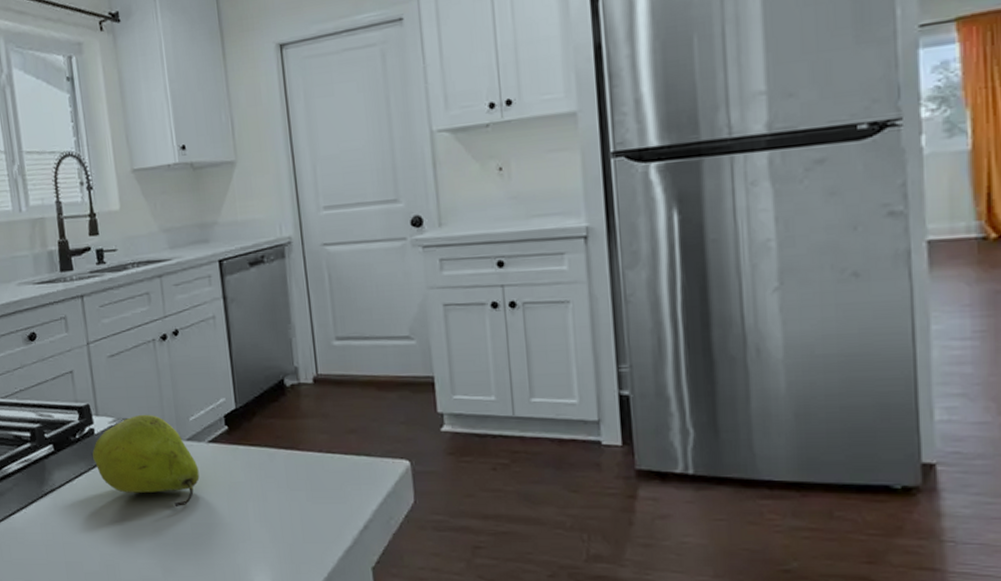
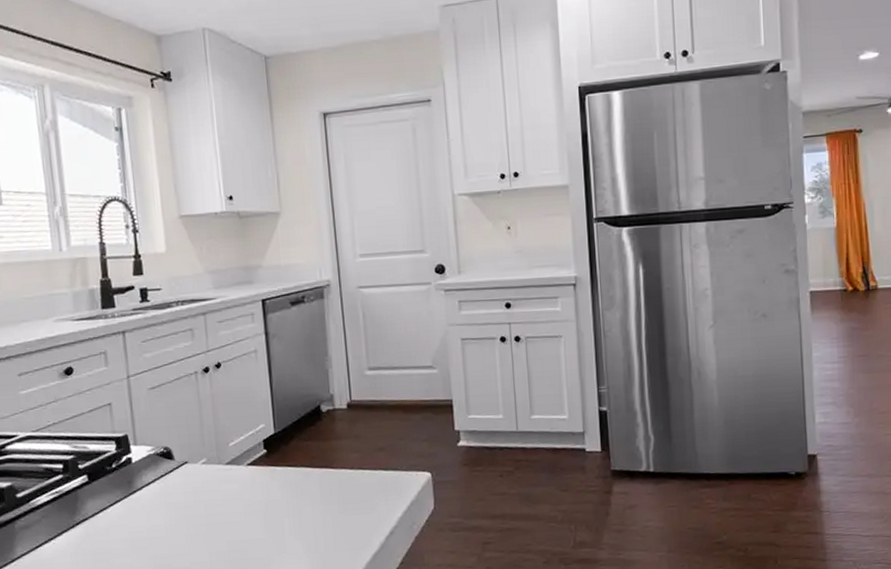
fruit: present [92,414,200,506] -> none [129,441,238,527]

